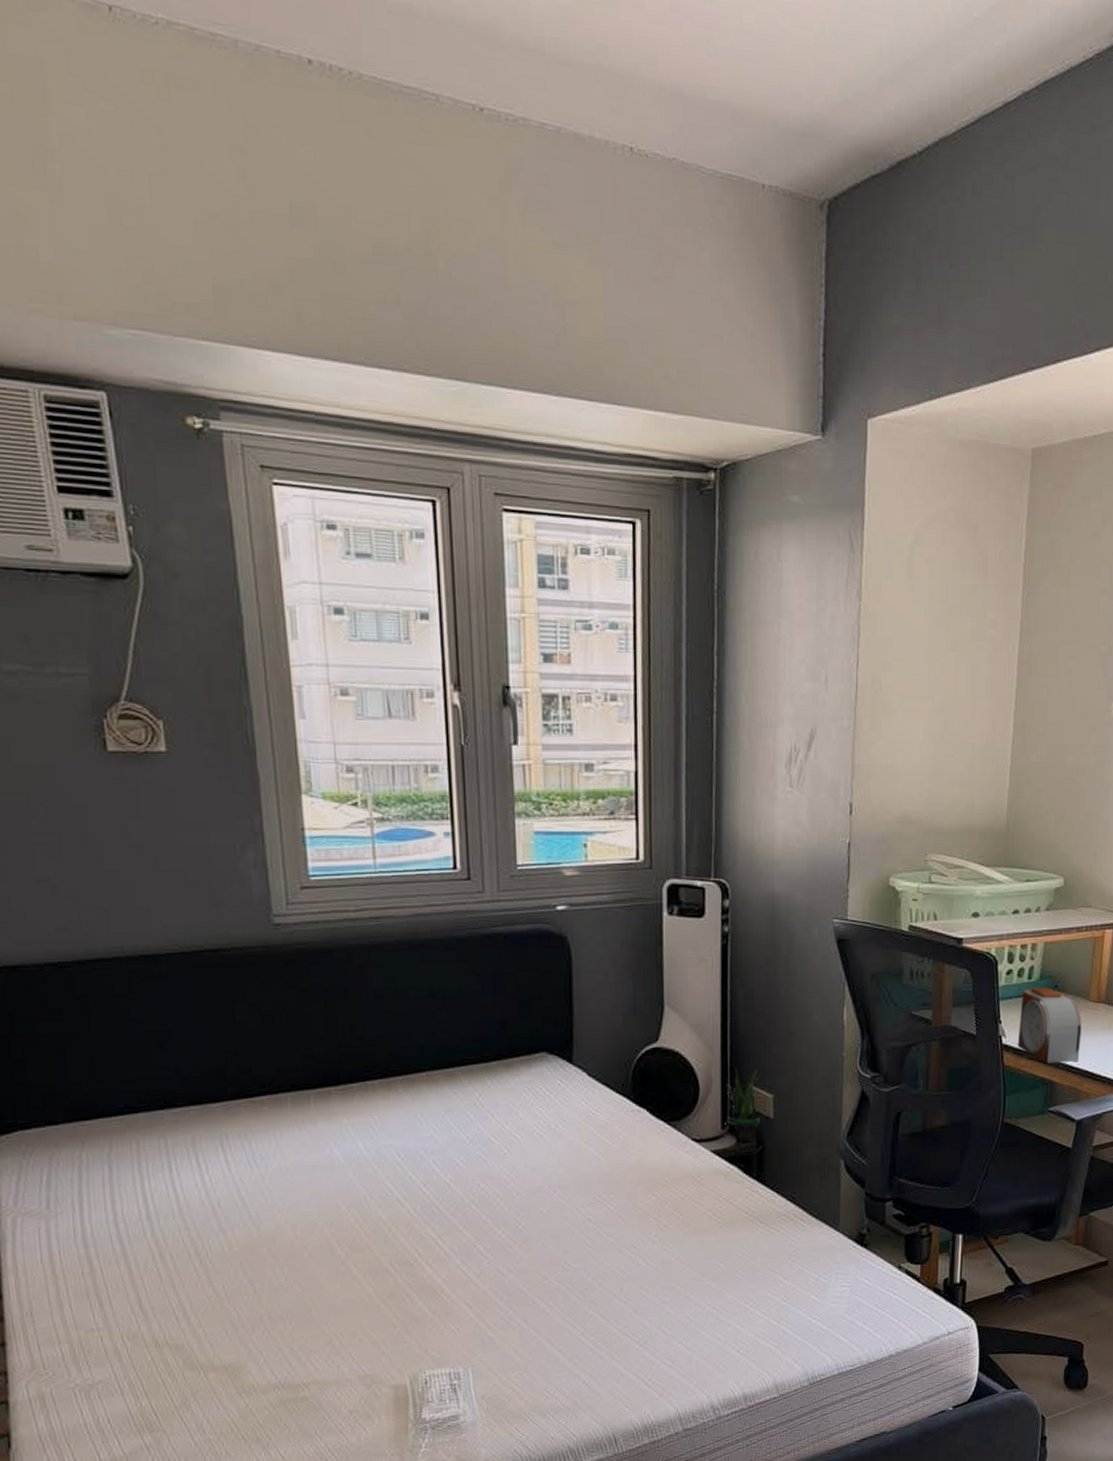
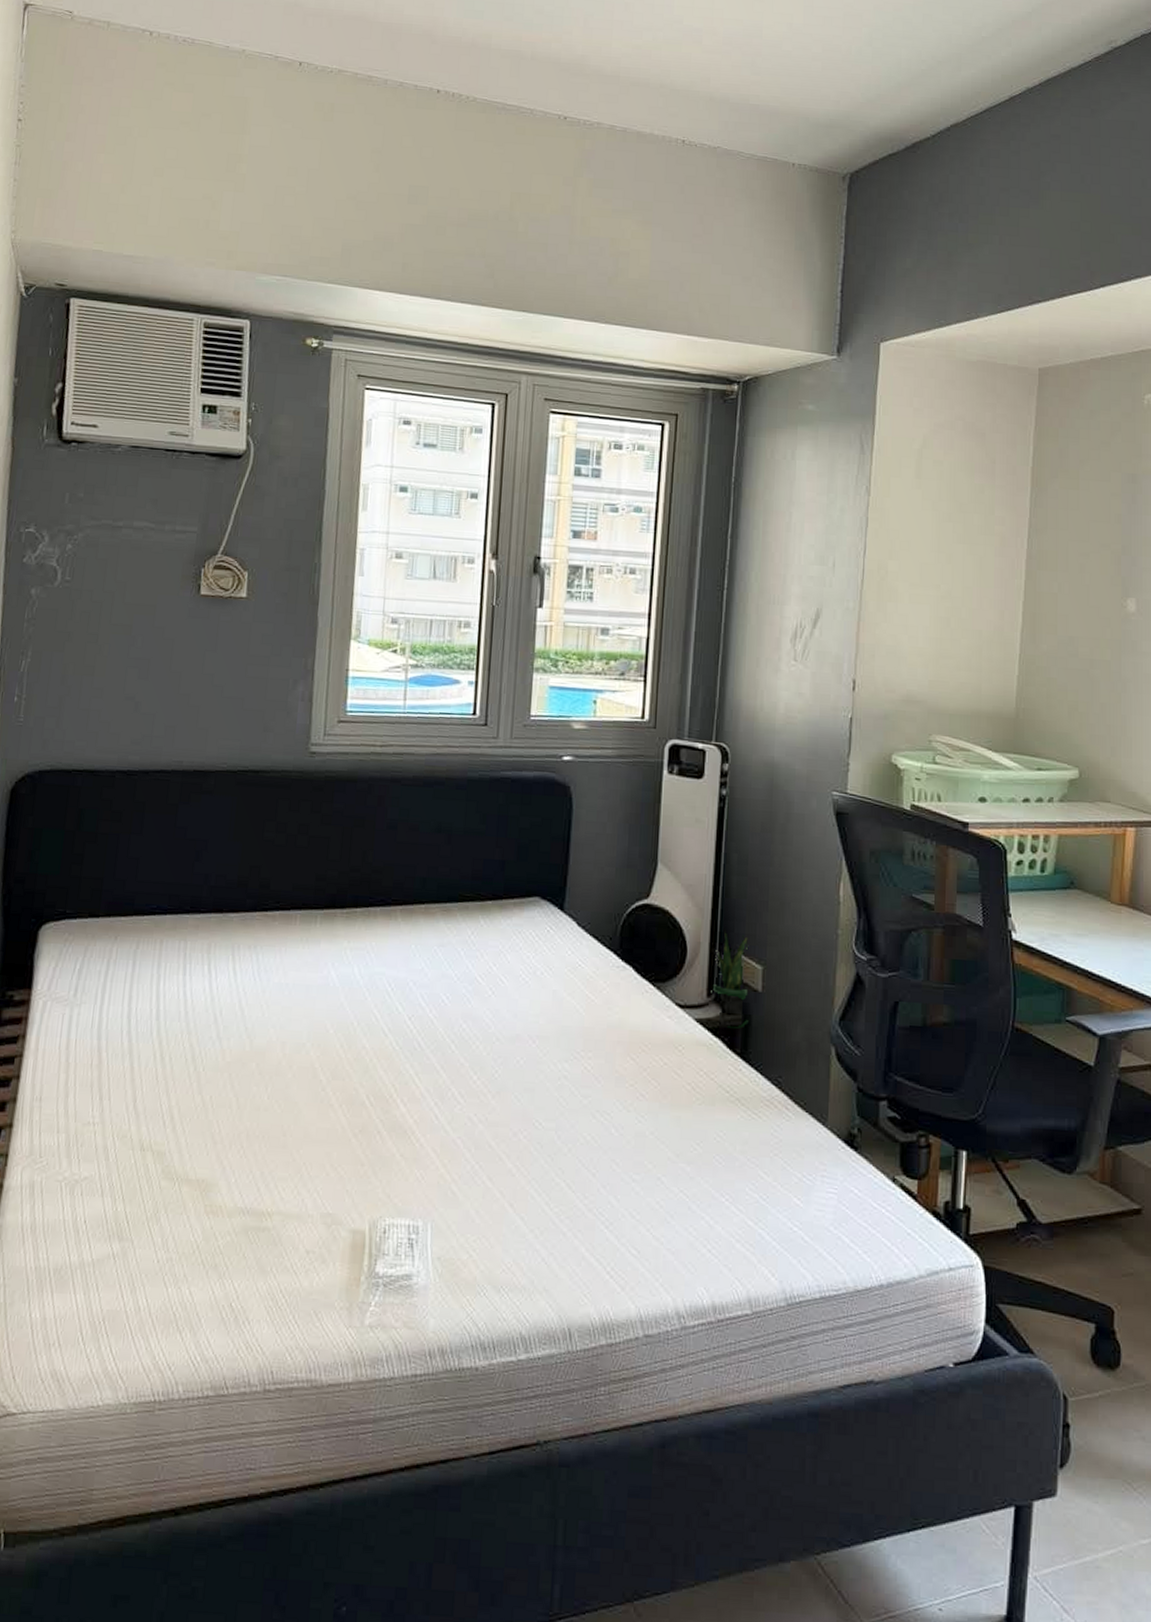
alarm clock: present [1017,987,1082,1064] -> none [1029,882,1102,969]

